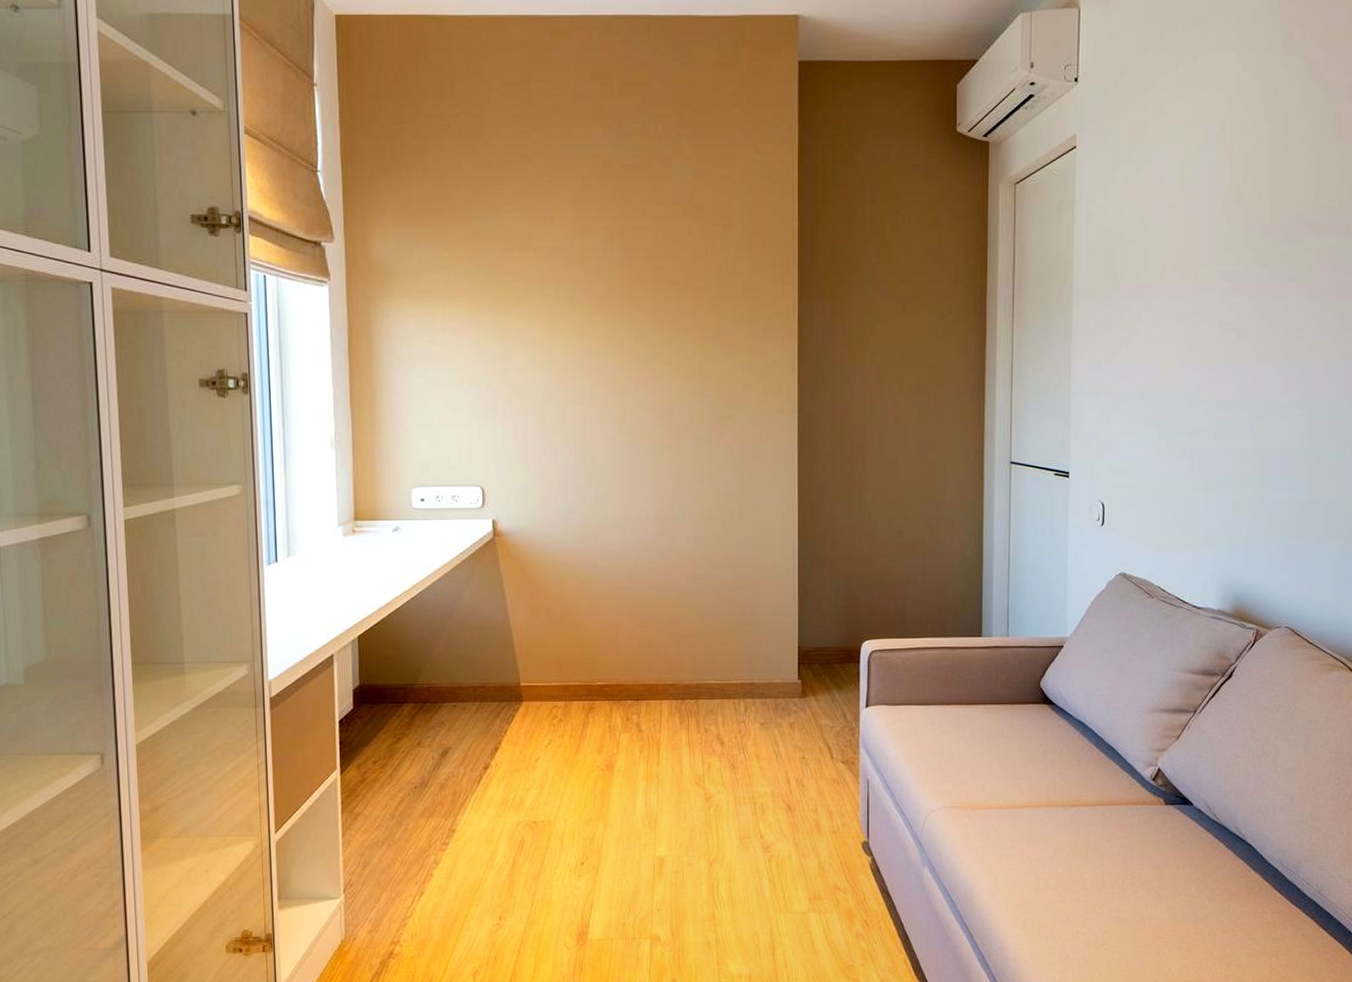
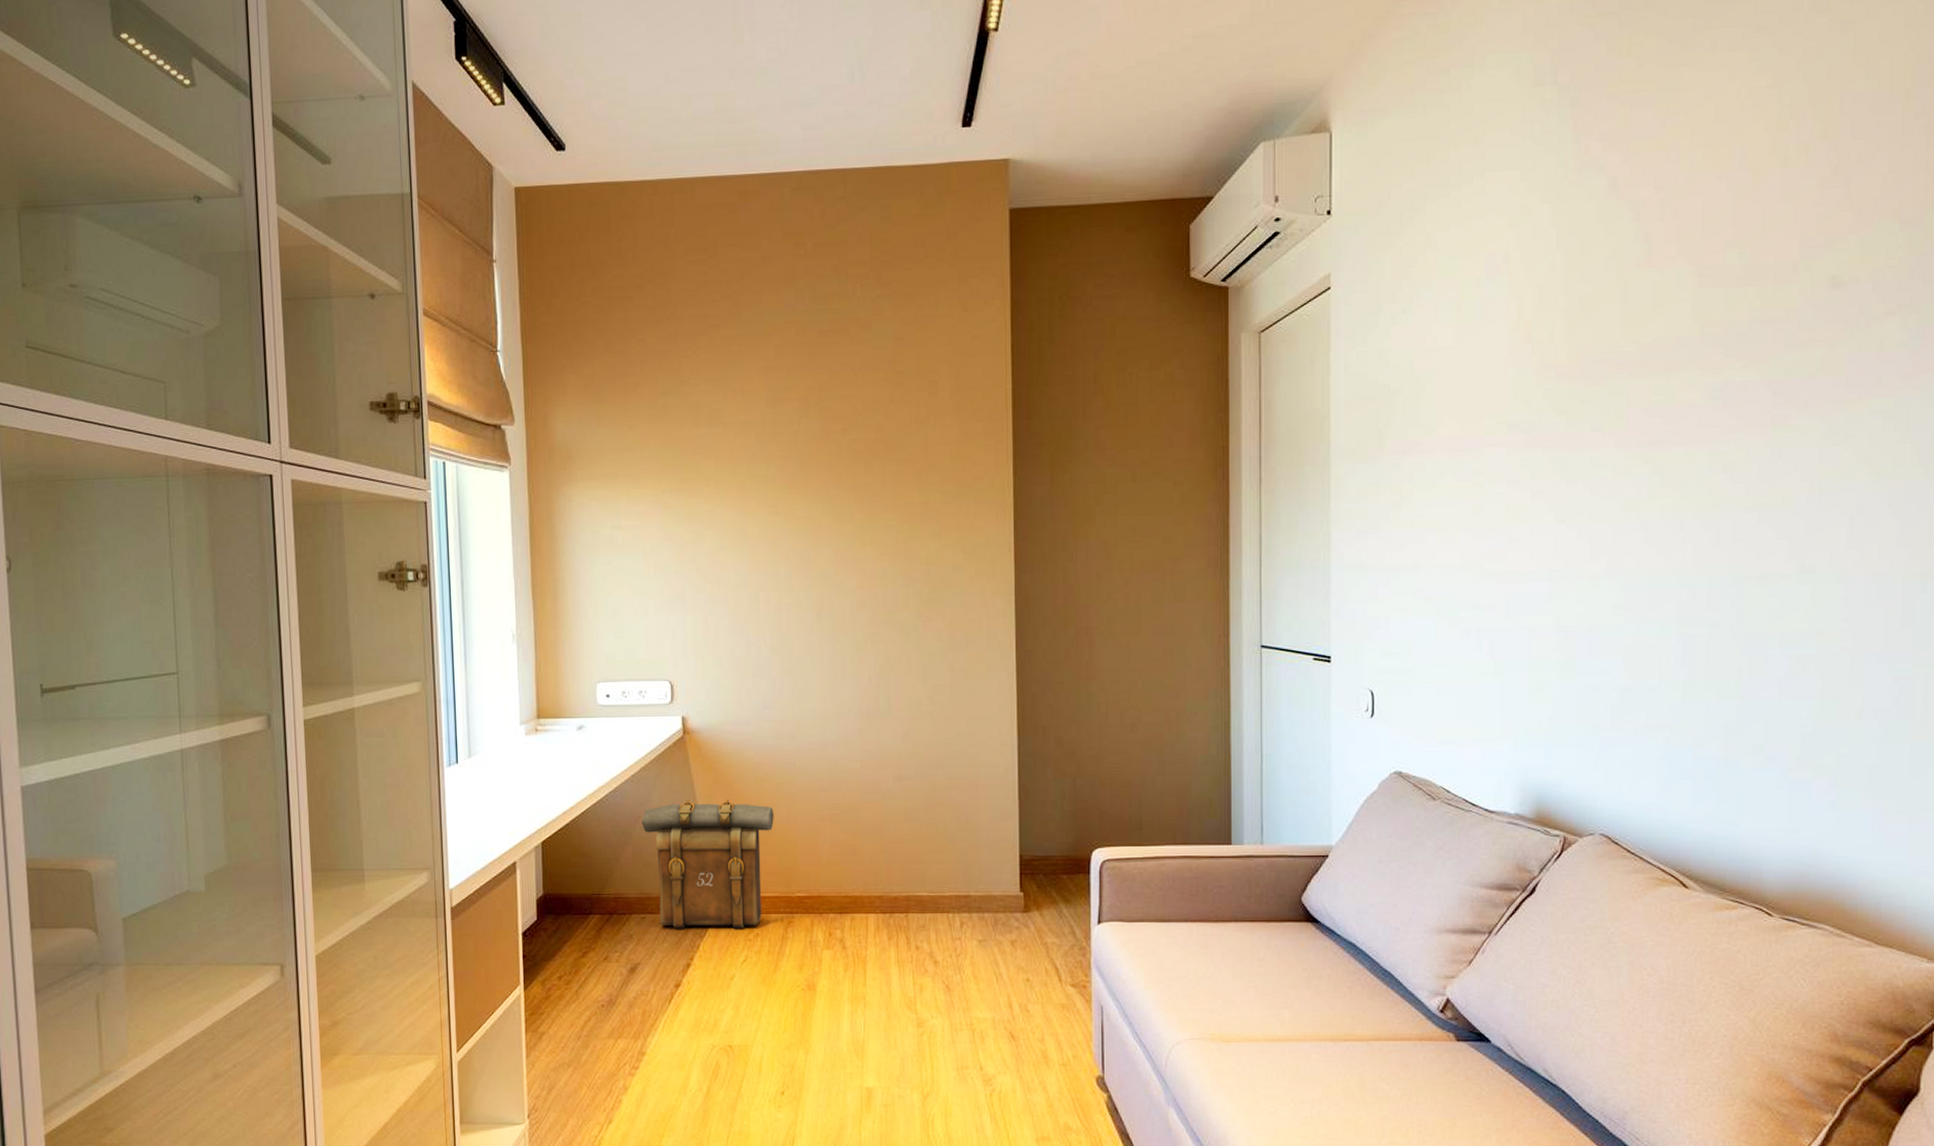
backpack: none [453,596,577,716] -> present [641,799,774,929]

